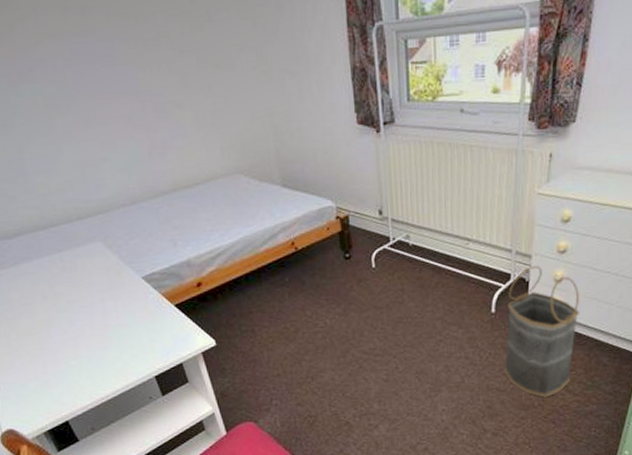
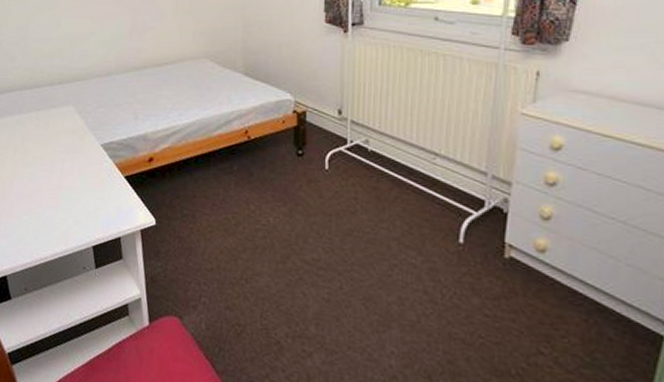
basket: present [503,266,580,398] -> none [471,195,575,366]

